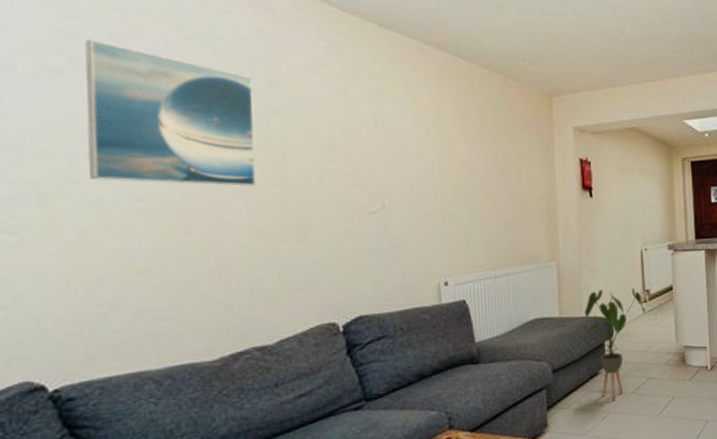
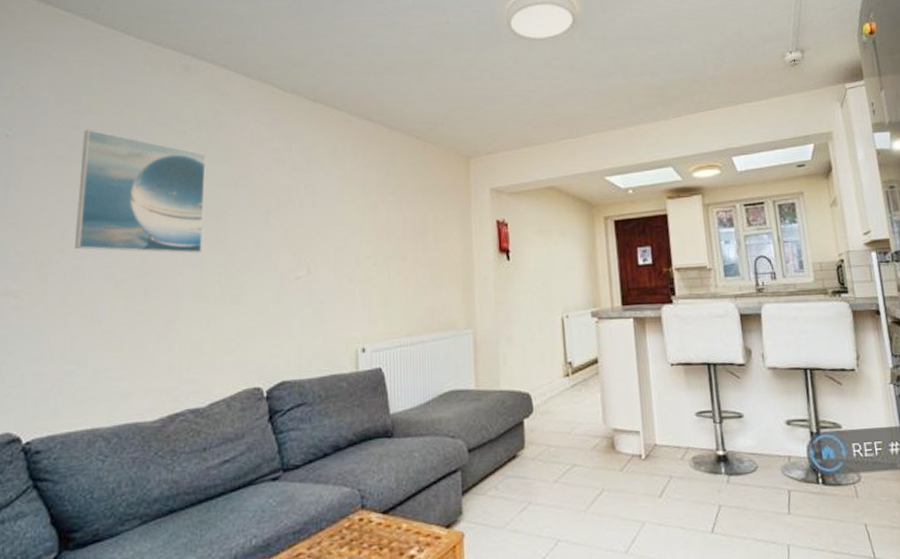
house plant: present [584,288,645,400] -> none [501,359,568,489]

